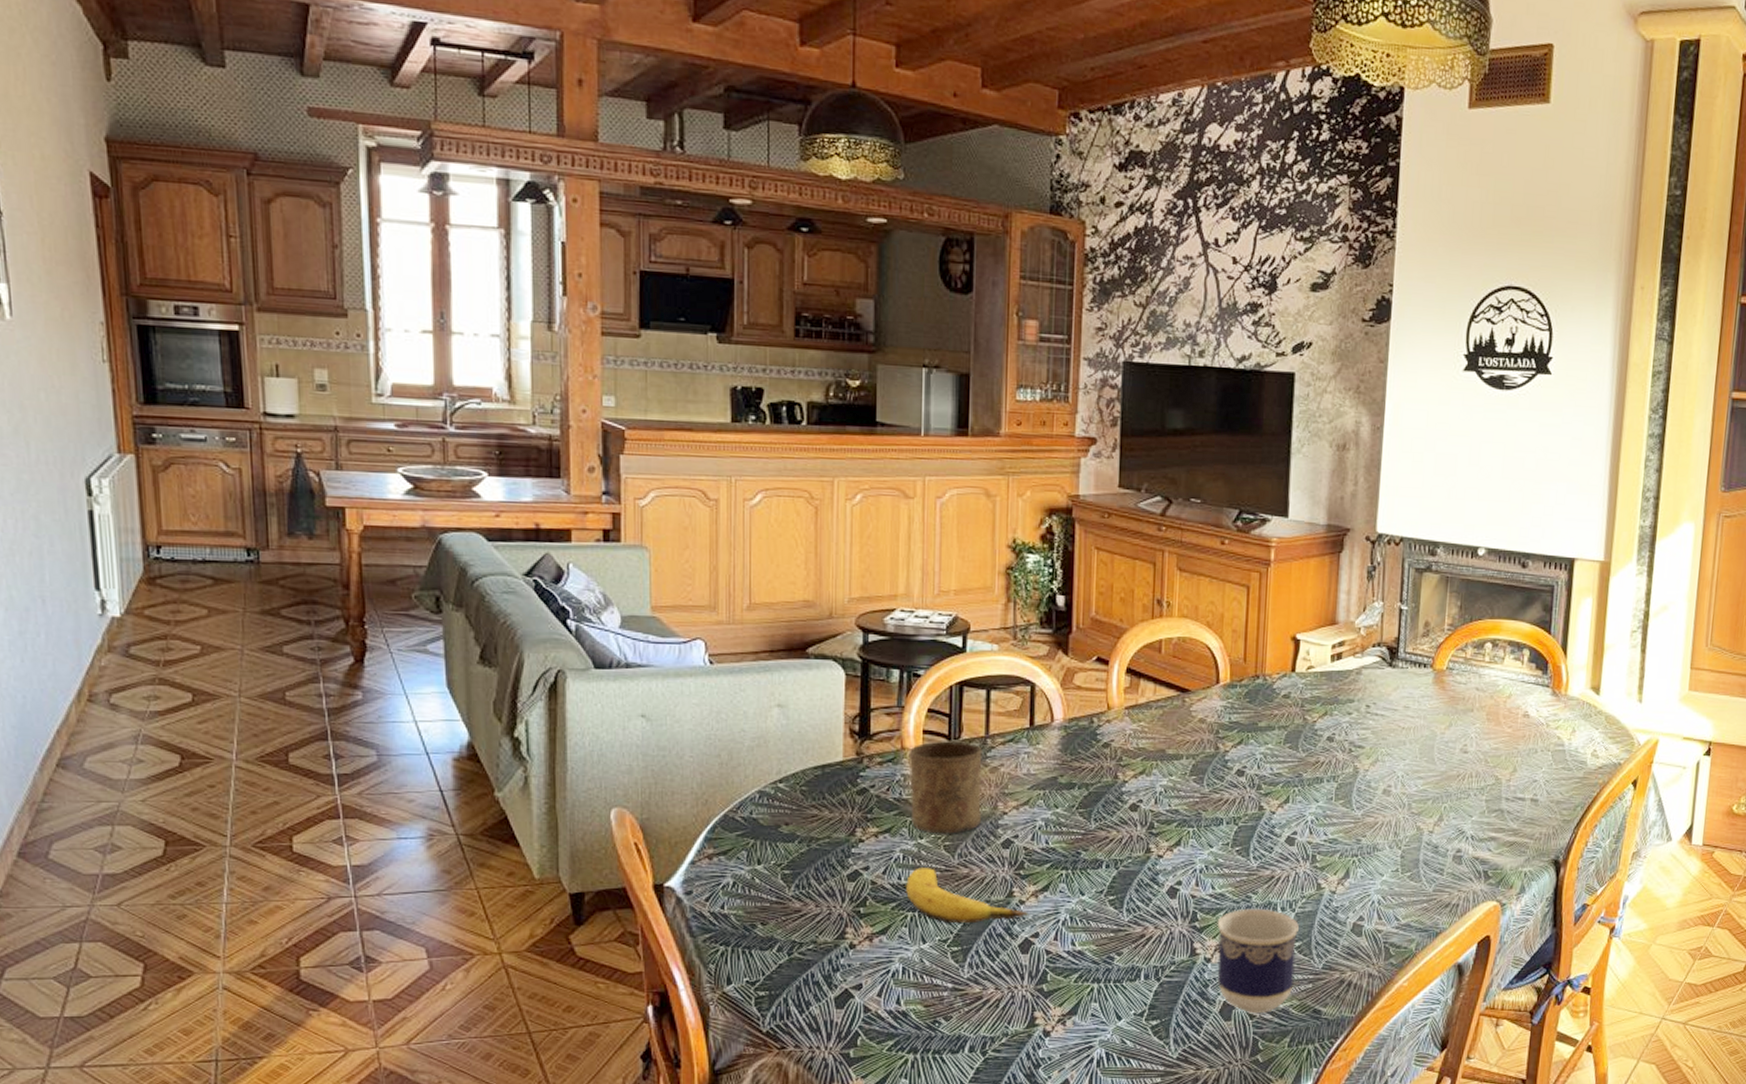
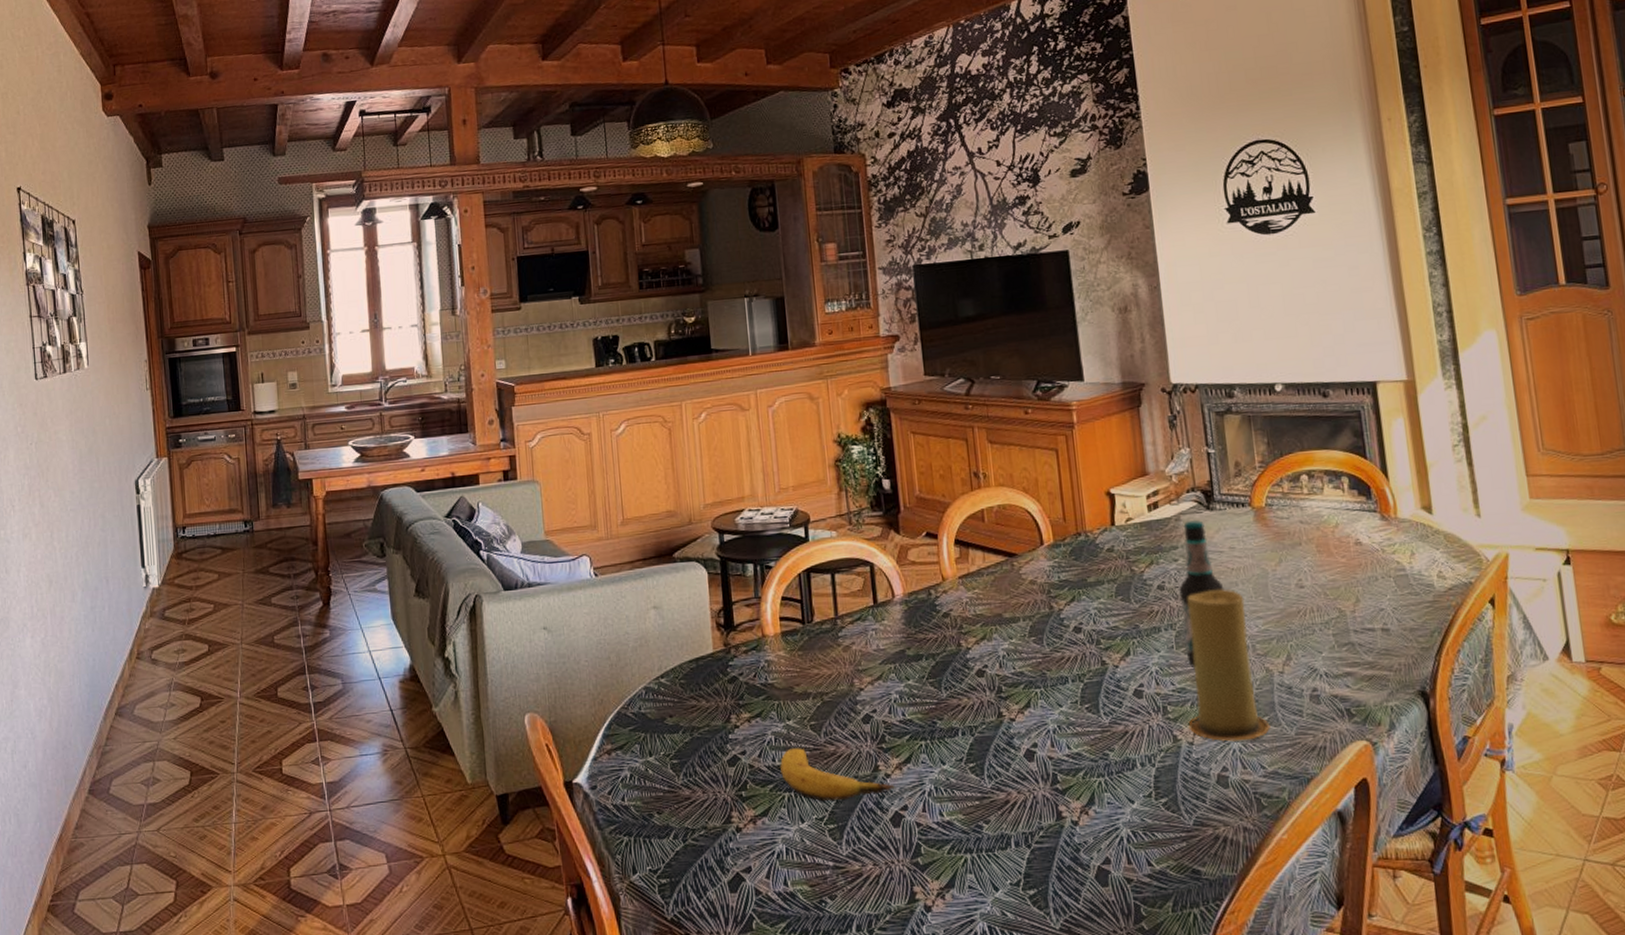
cup: present [908,741,983,834] -> none [769,624,841,715]
cup: present [1217,908,1299,1013] -> none [1078,766,1167,877]
candle: none [1333,746,1411,893] -> present [1187,588,1270,742]
bottle: none [1344,676,1392,821] -> present [1179,520,1225,669]

